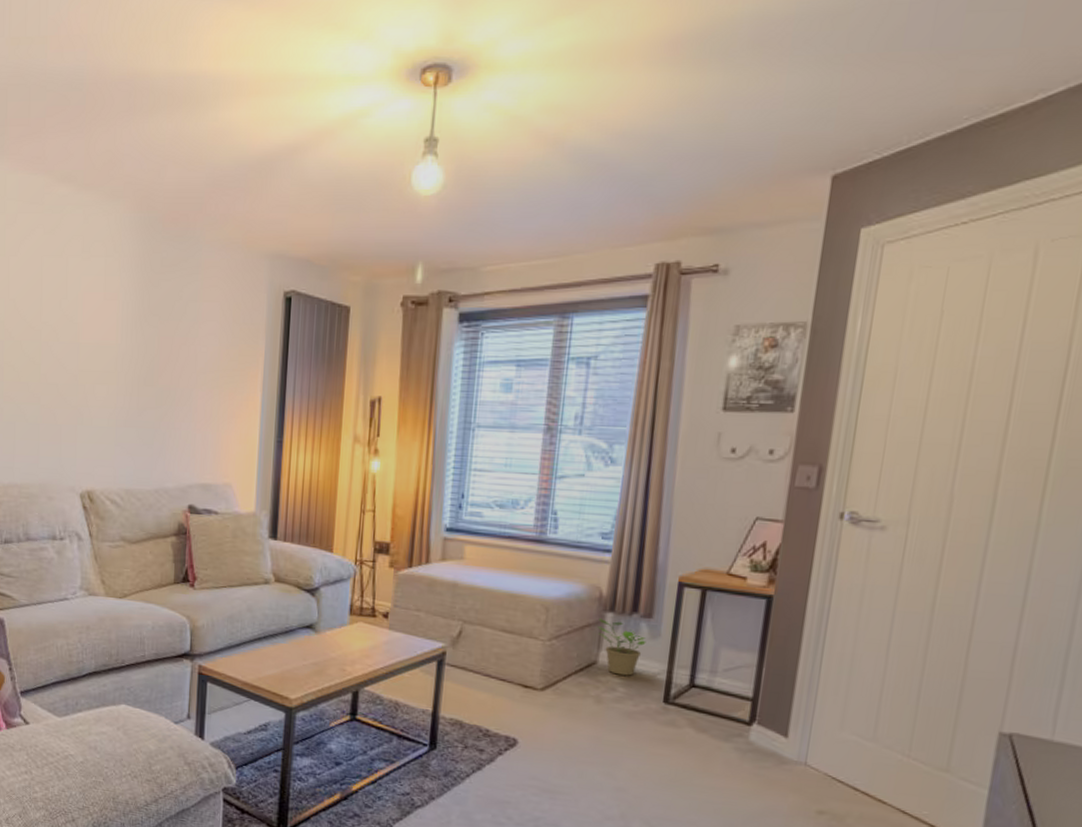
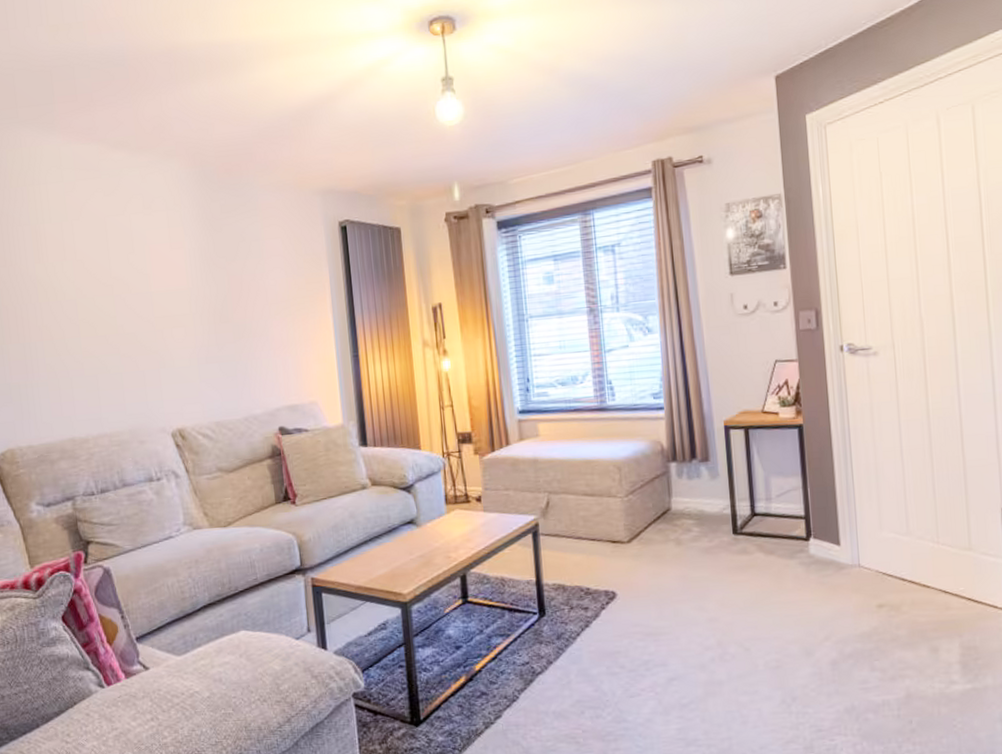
potted plant: present [597,618,647,676] -> none [664,469,708,517]

